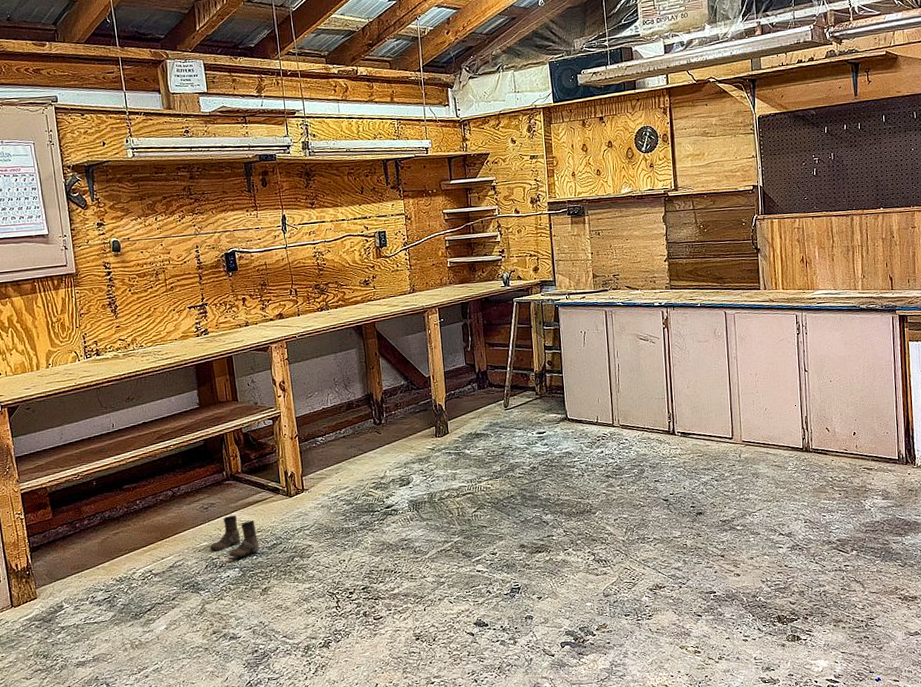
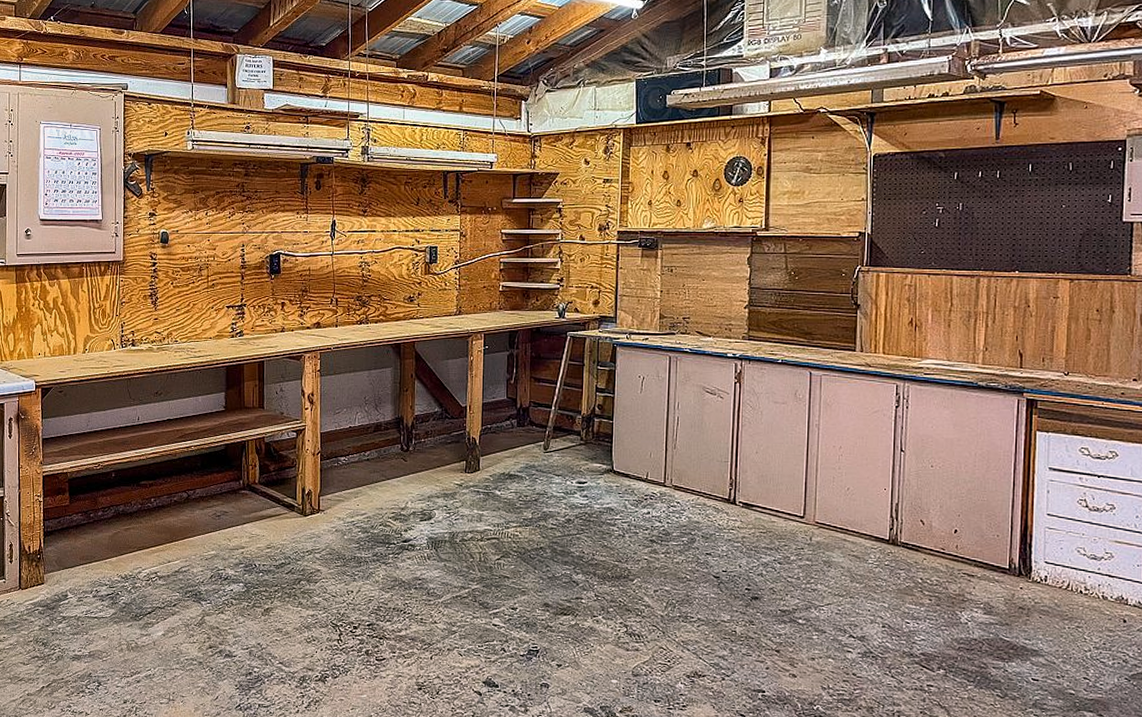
boots: present [210,515,260,558] -> none [217,526,267,573]

